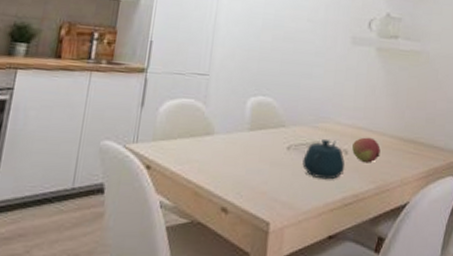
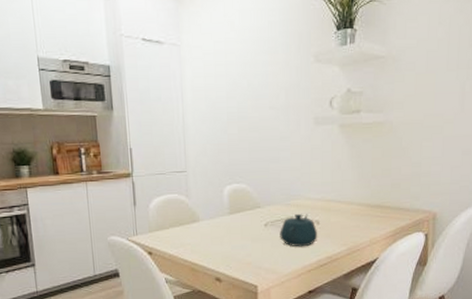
fruit: present [352,137,381,163] -> none [323,207,349,230]

